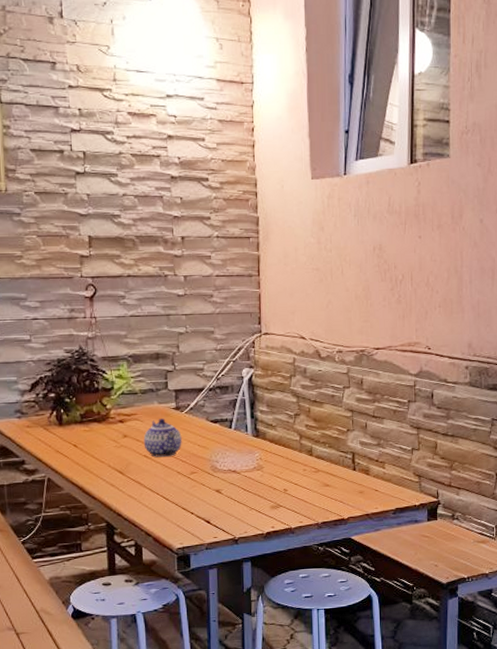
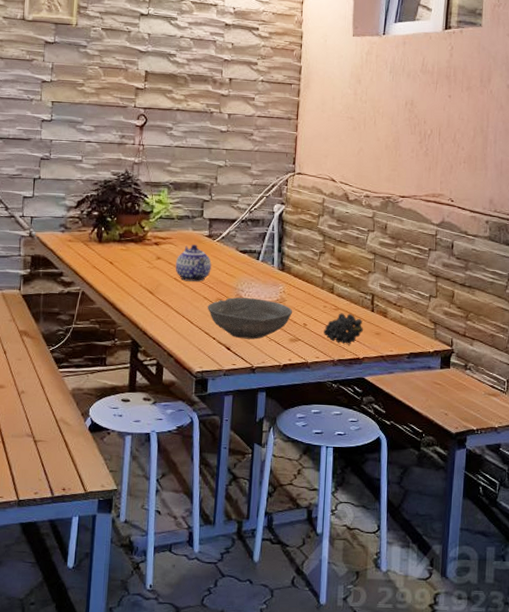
bowl: none [182,468,272,511] -> present [208,297,293,340]
fruit: none [305,474,346,507] -> present [323,313,363,345]

